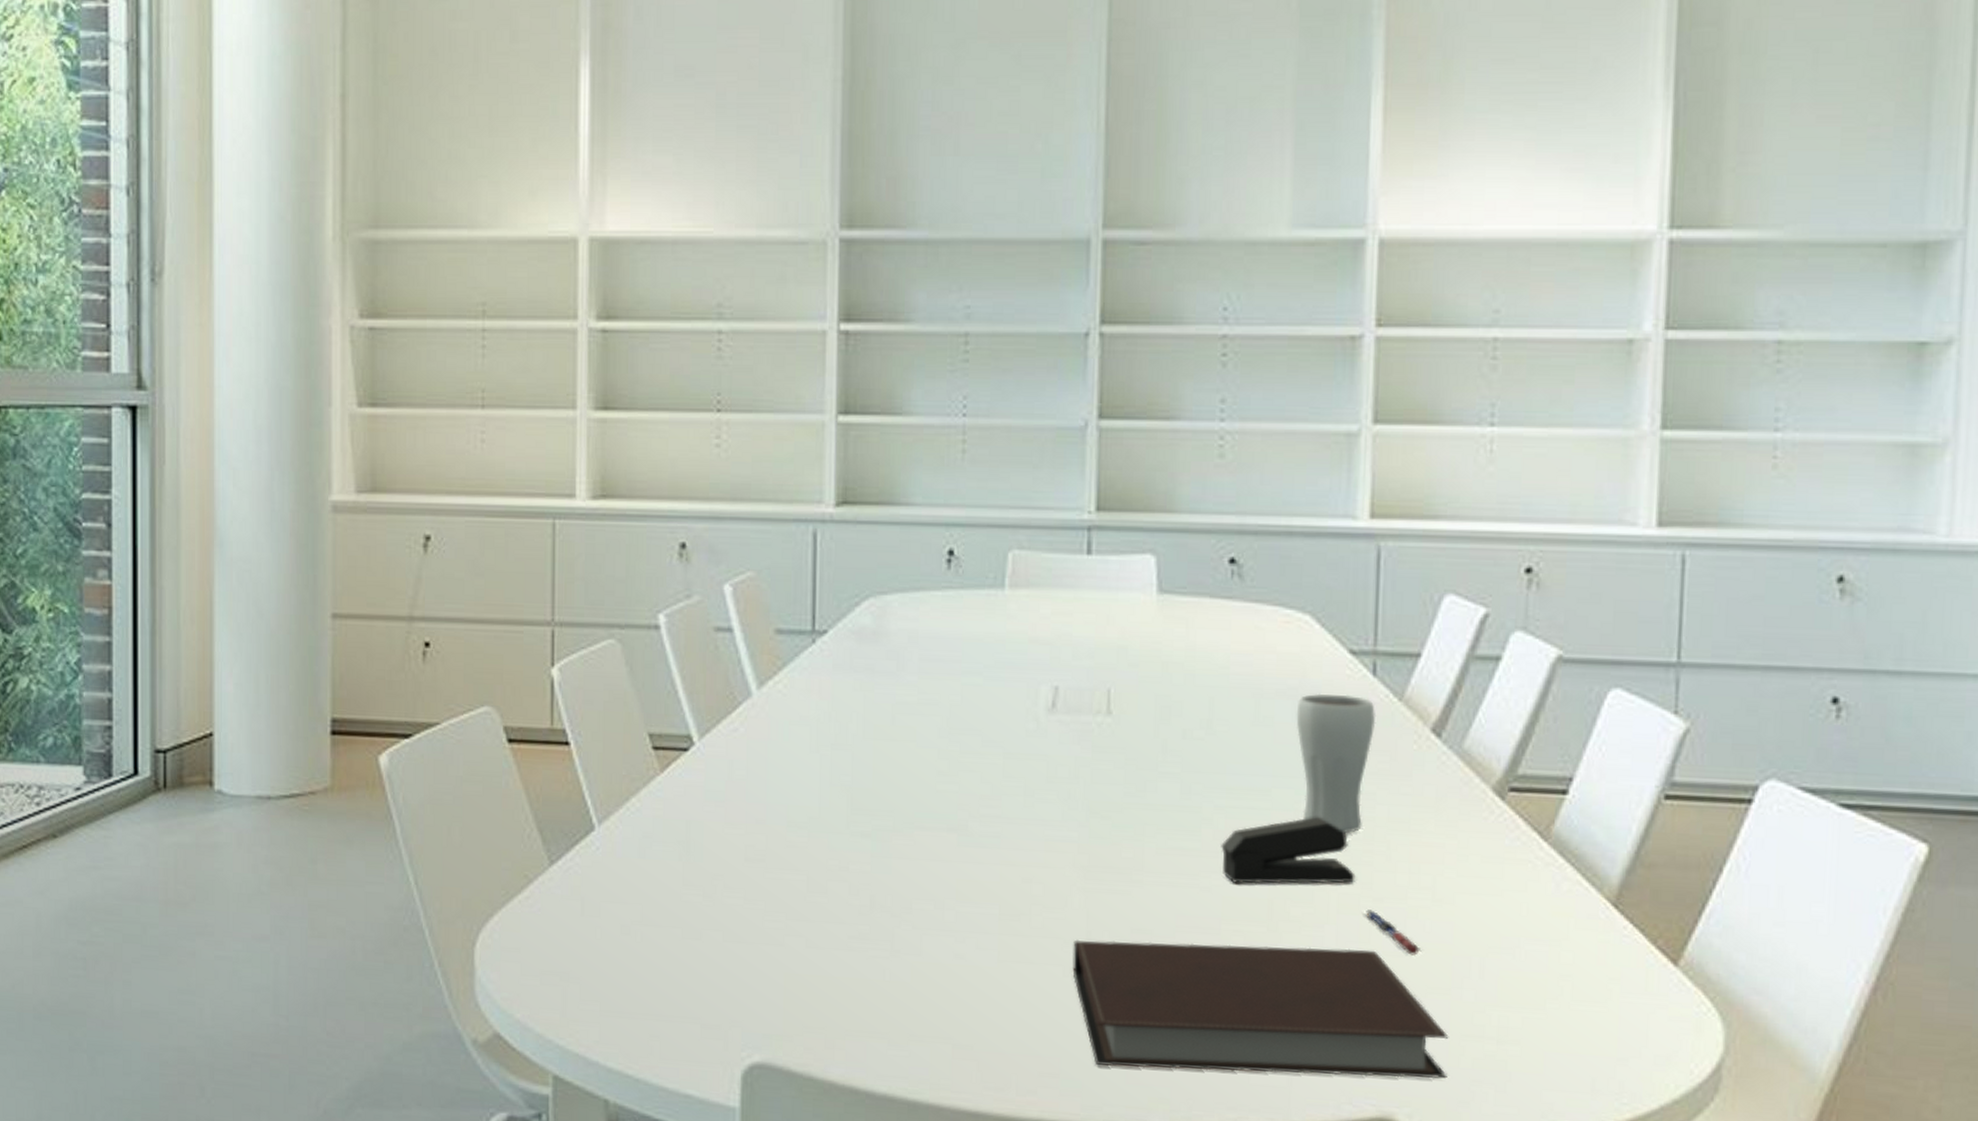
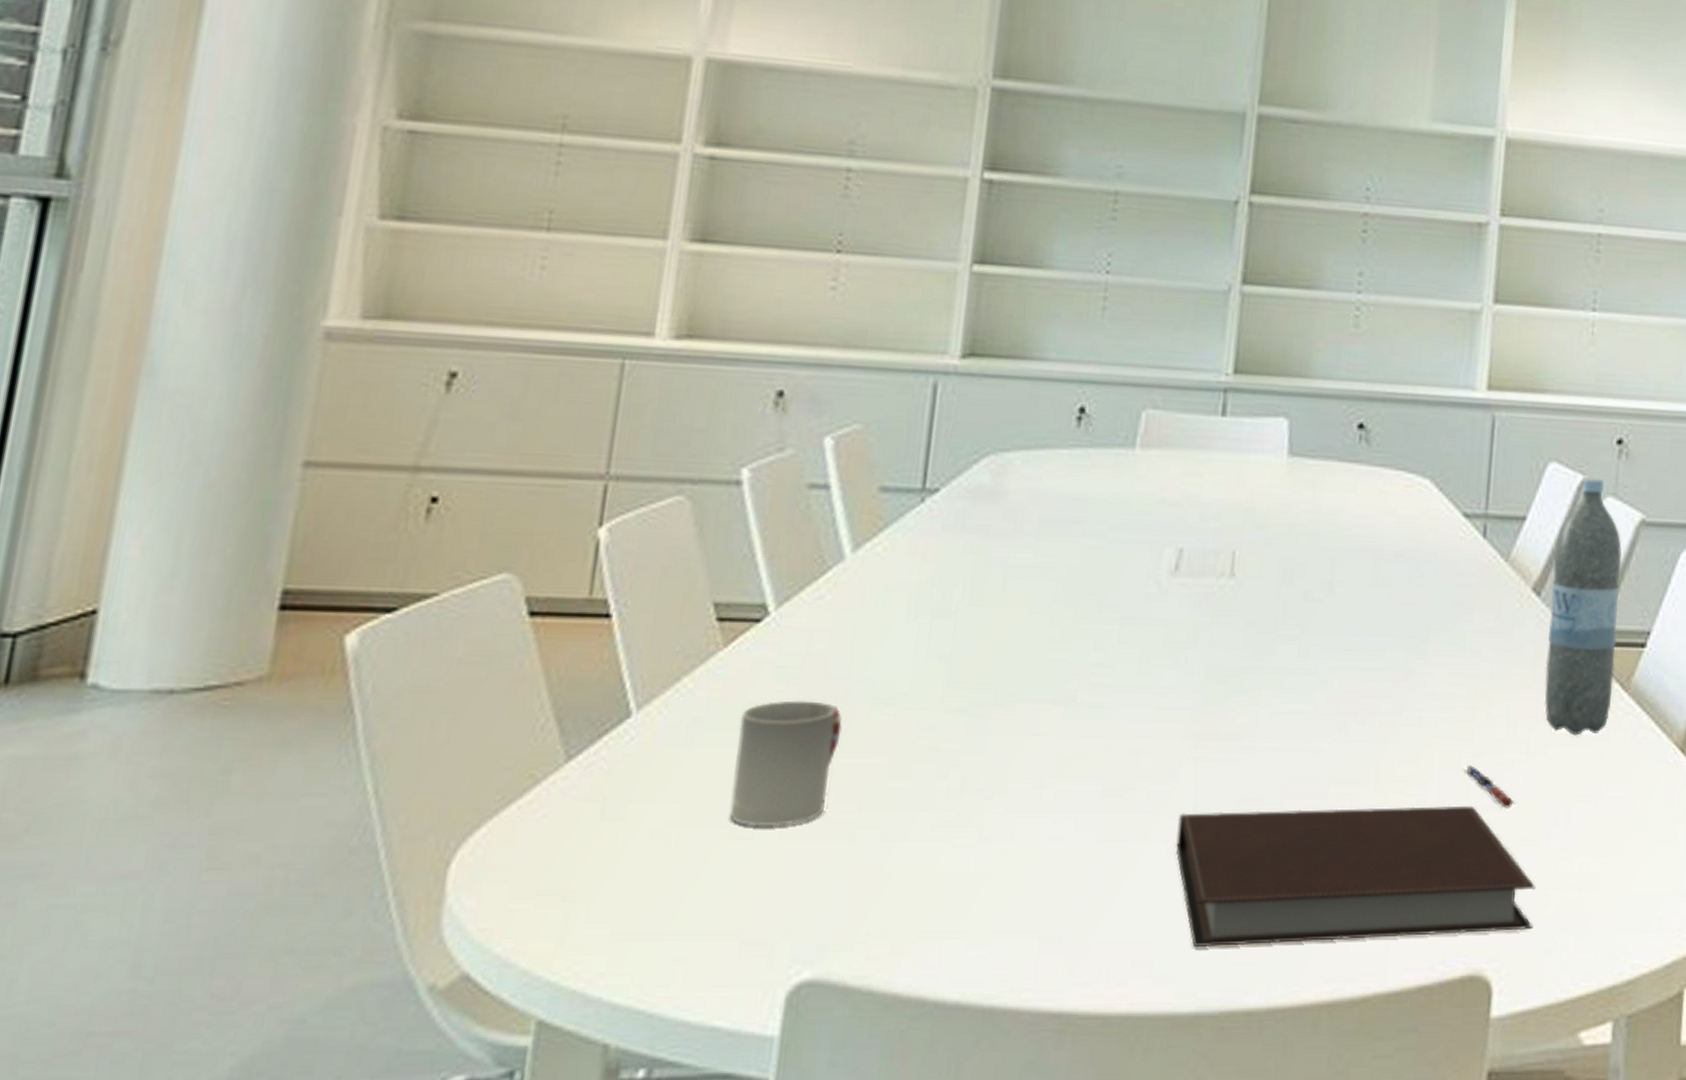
cup: none [680,821,764,930] -> present [729,700,843,826]
stapler: present [1221,816,1356,884] -> none [1334,674,1459,745]
drinking glass: present [1296,693,1377,834] -> none [1411,554,1485,692]
water bottle: none [1450,610,1536,885] -> present [1545,478,1622,736]

